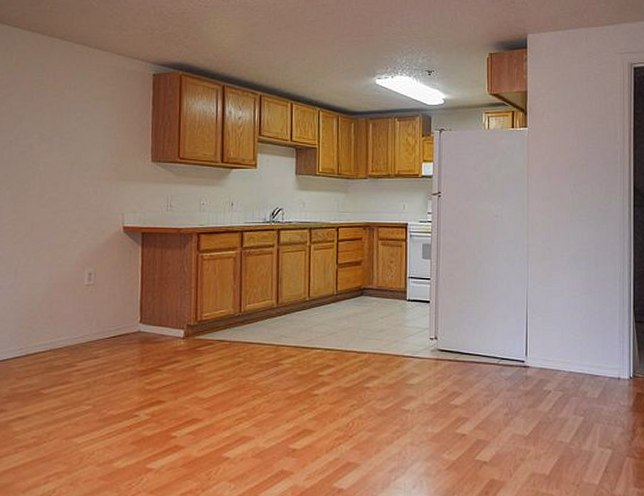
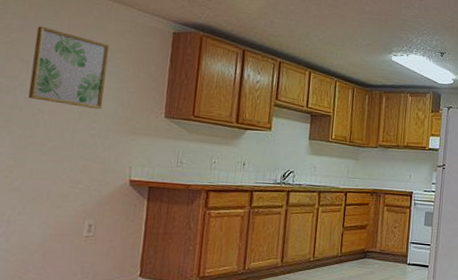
wall art: none [22,79,94,157] -> present [28,26,110,109]

